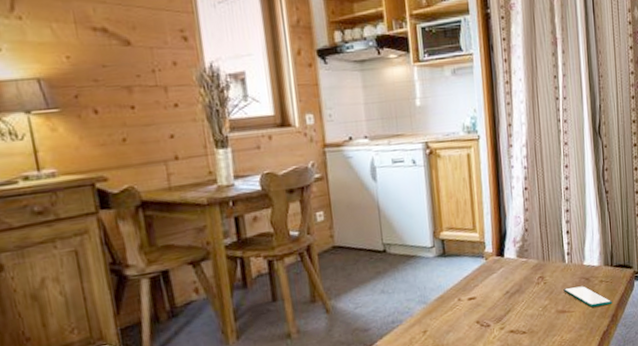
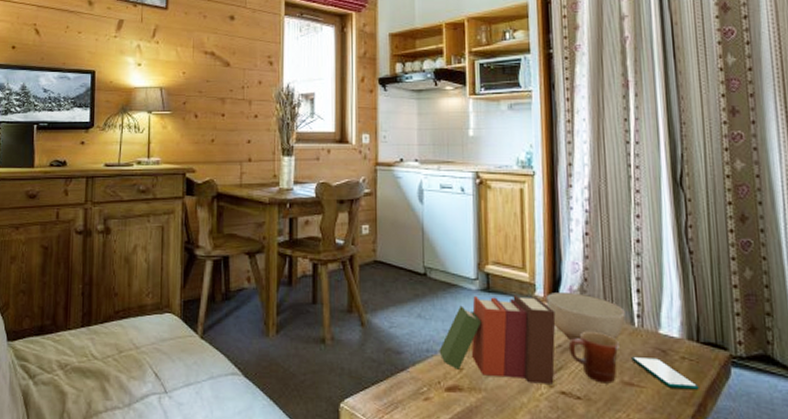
books: none [403,253,504,333] -> present [439,295,556,384]
bowl: none [495,242,558,286] -> present [547,291,625,341]
mug: none [514,274,554,317] -> present [568,332,619,384]

